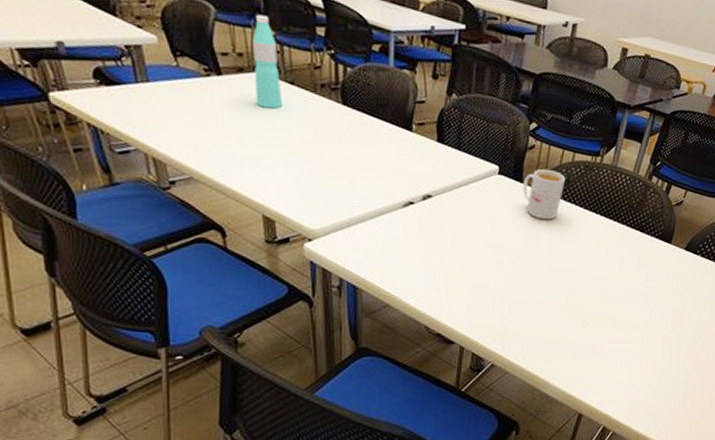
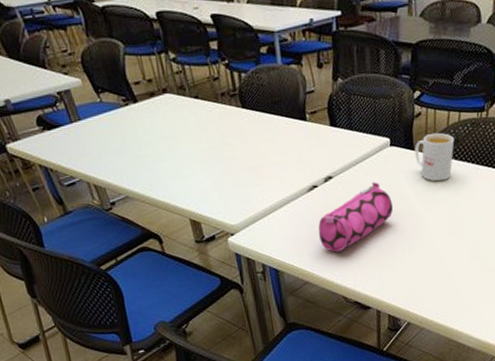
water bottle: present [253,14,283,109] -> none [157,41,192,124]
pencil case: none [407,208,493,278] -> present [318,181,394,253]

